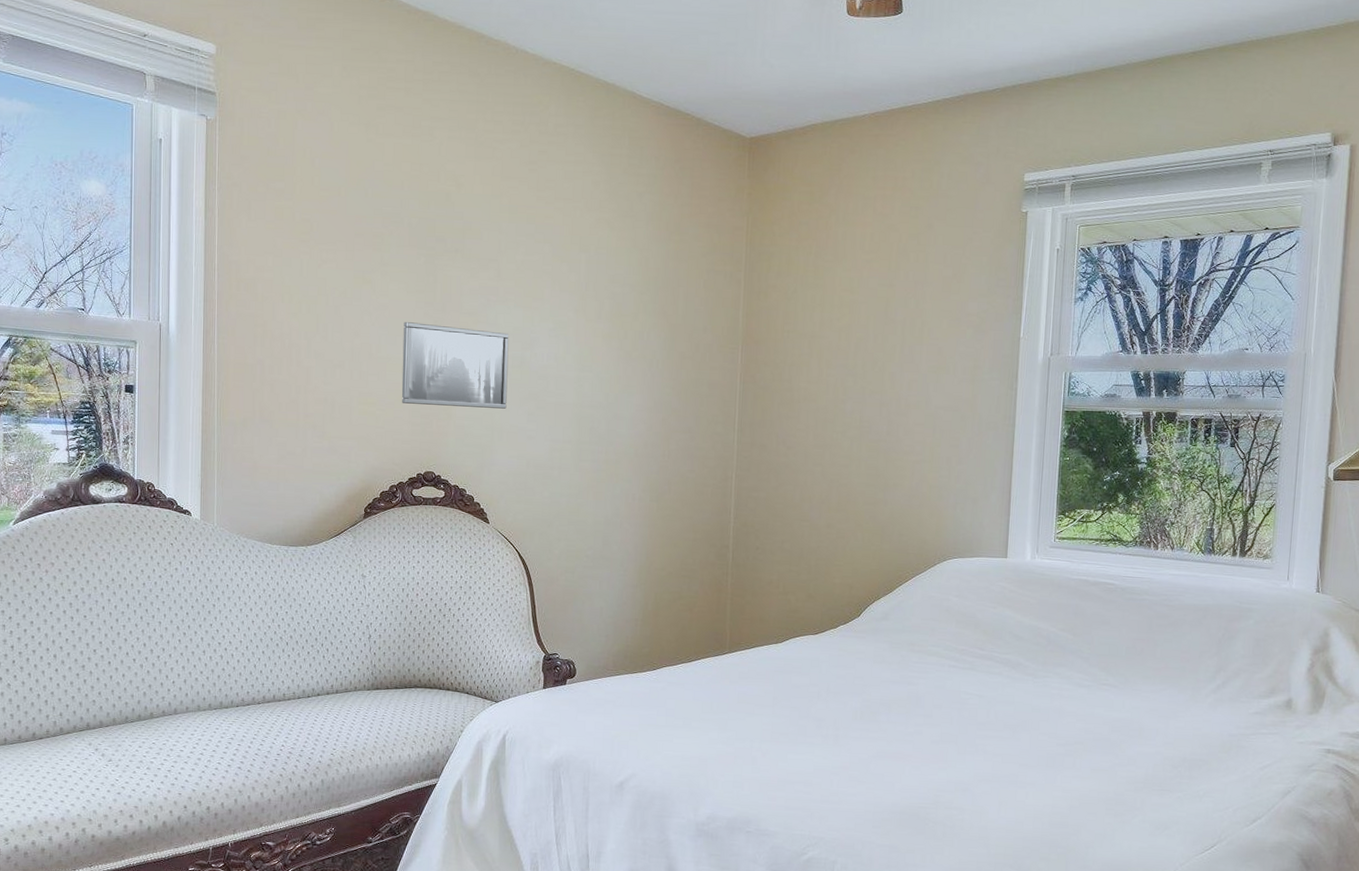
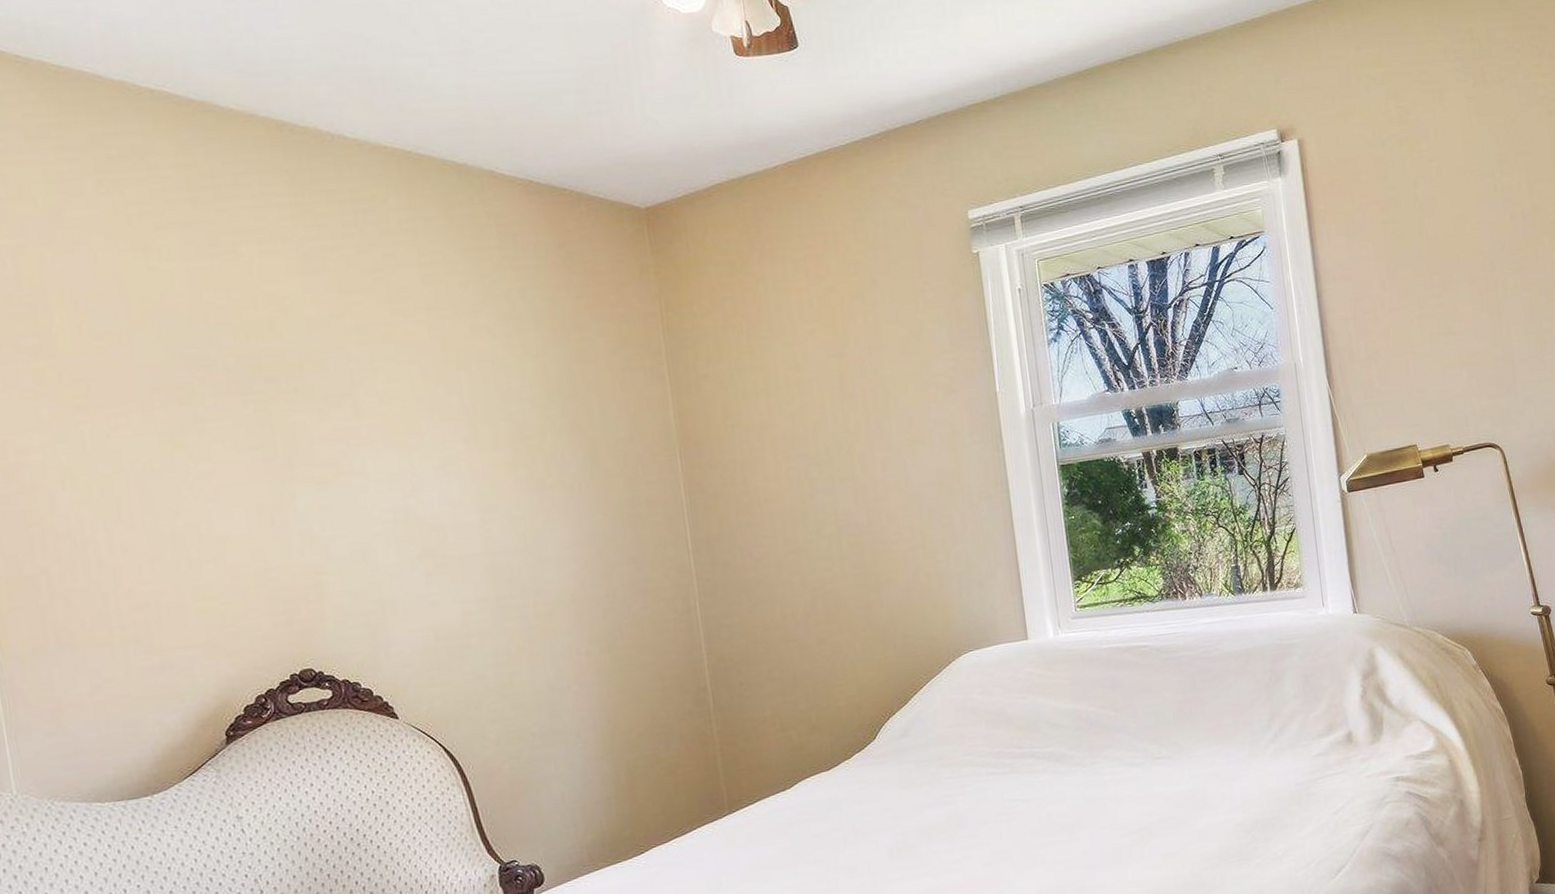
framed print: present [401,322,509,409] -> none [238,481,396,590]

